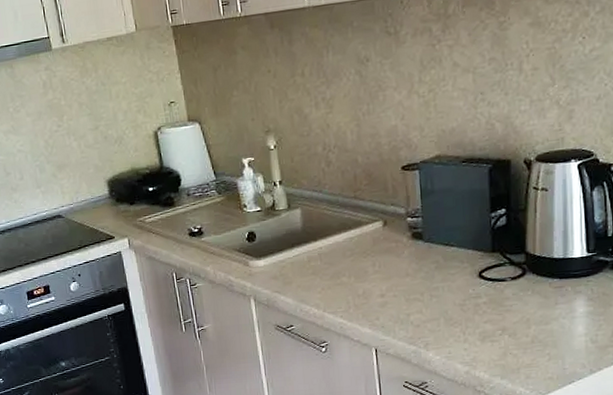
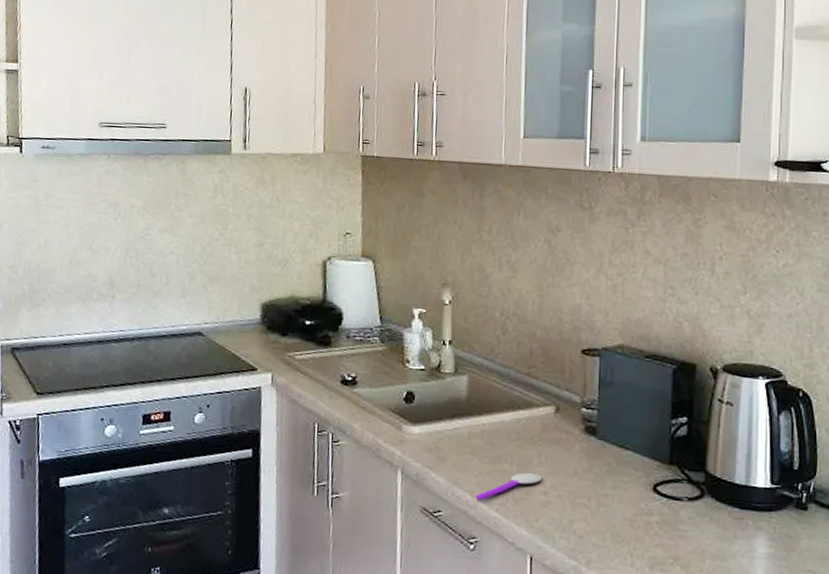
spoon: none [321,281,379,311] -> present [475,473,543,500]

